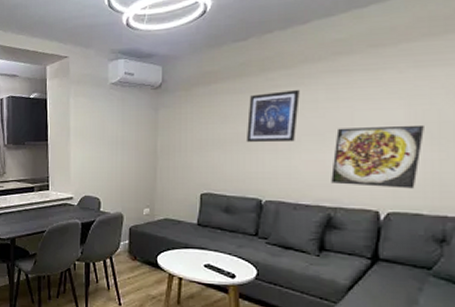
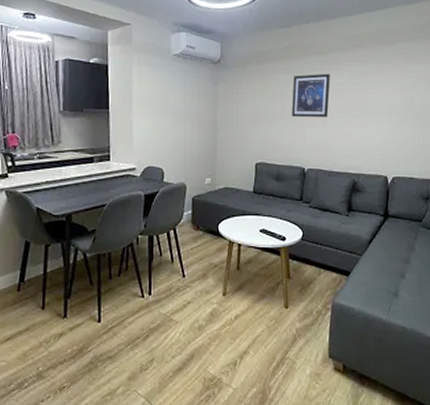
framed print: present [331,124,424,189] -> none [354,107,413,158]

